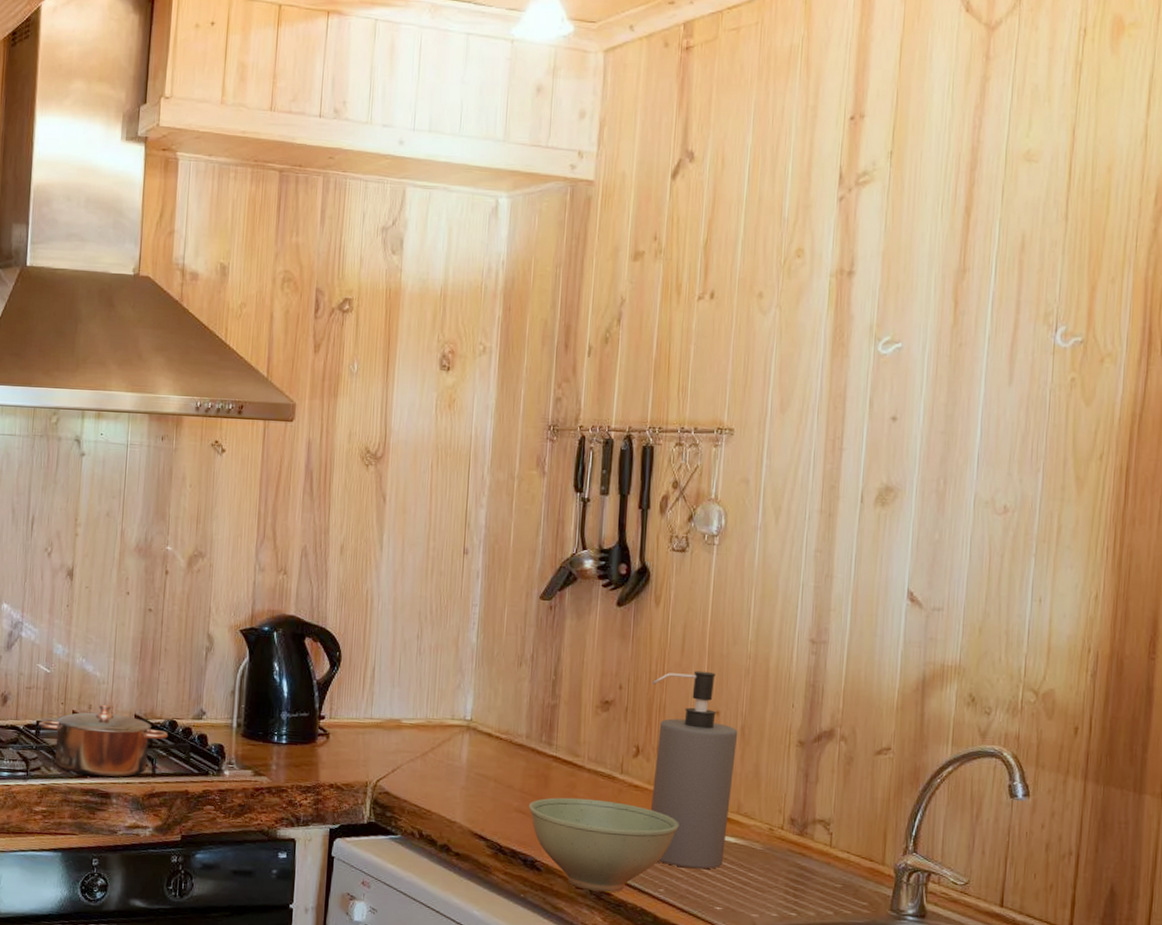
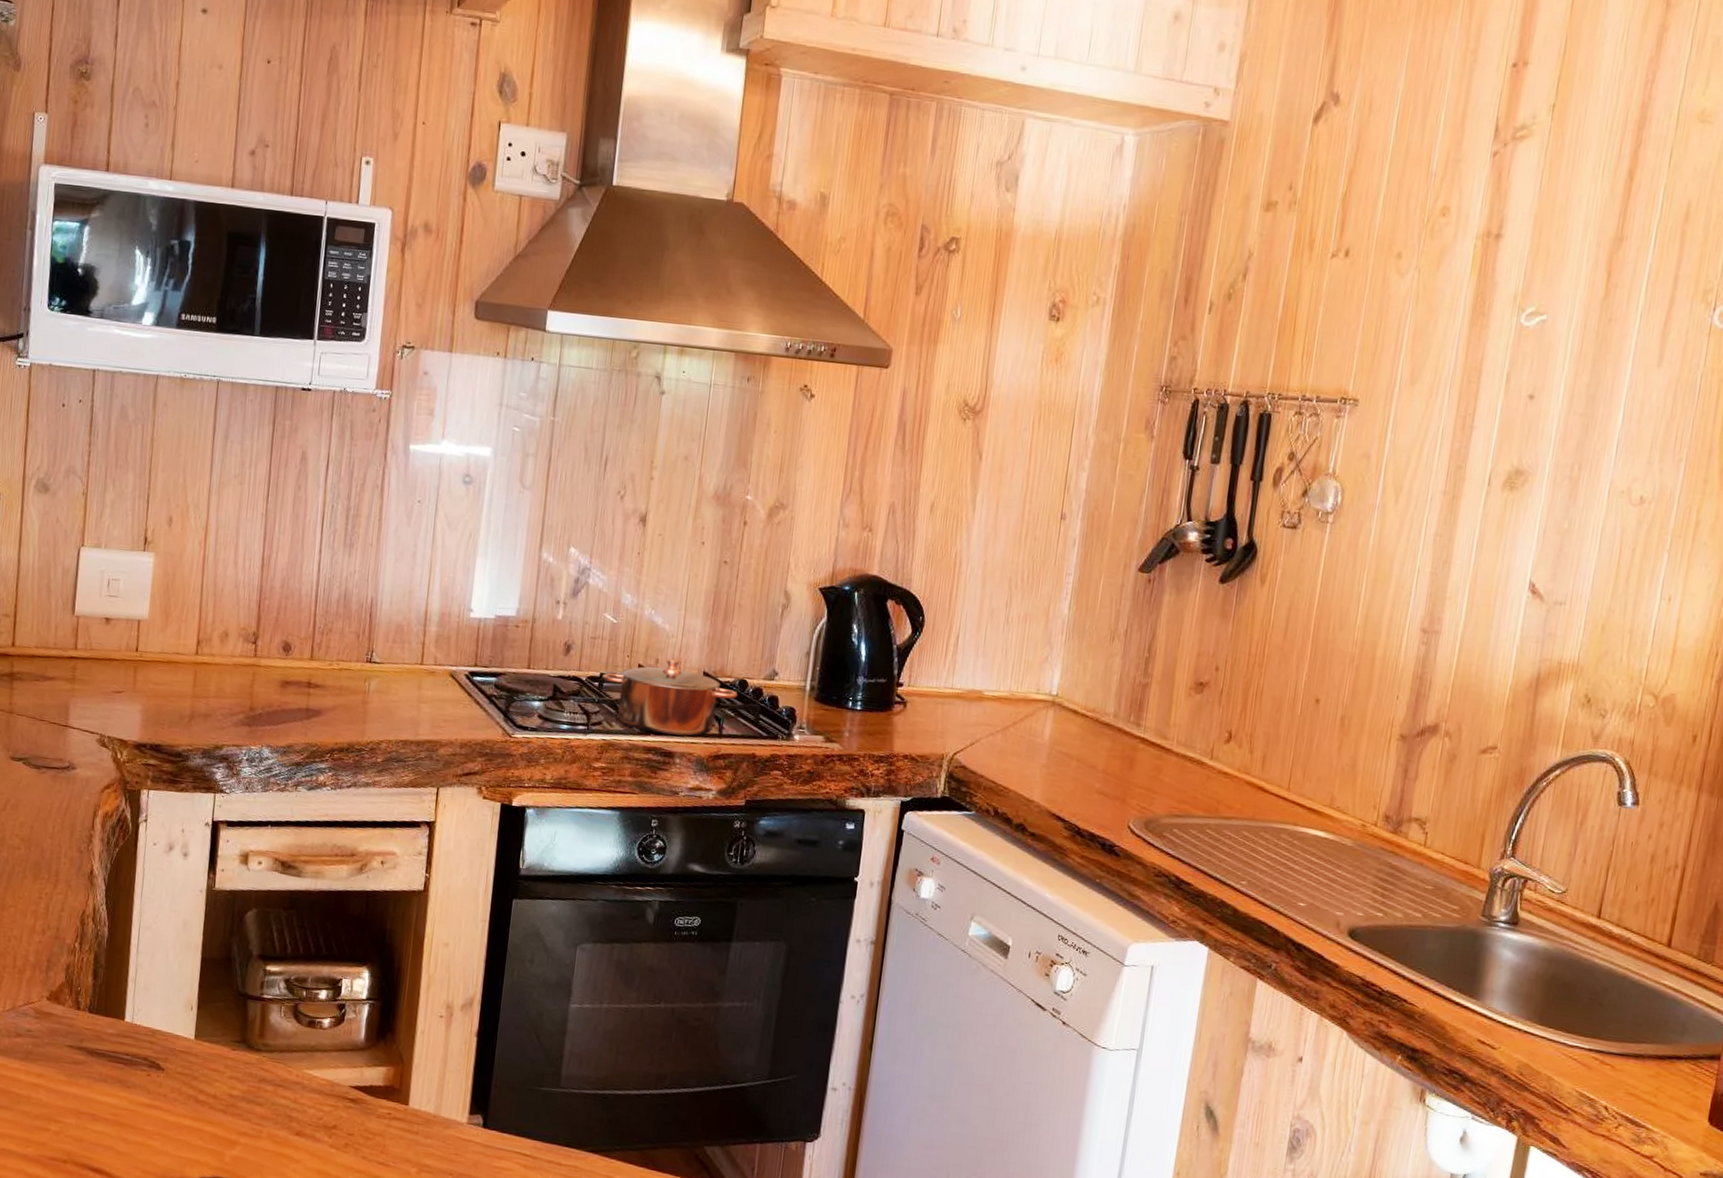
bowl: present [529,797,679,893] -> none [1111,780,1268,882]
soap dispenser: present [650,671,738,870] -> none [1238,655,1337,864]

